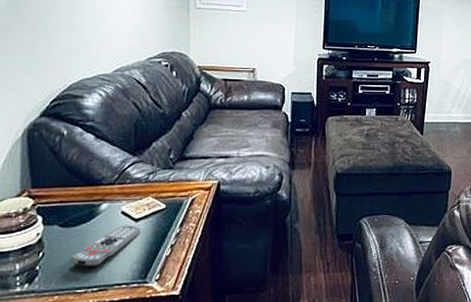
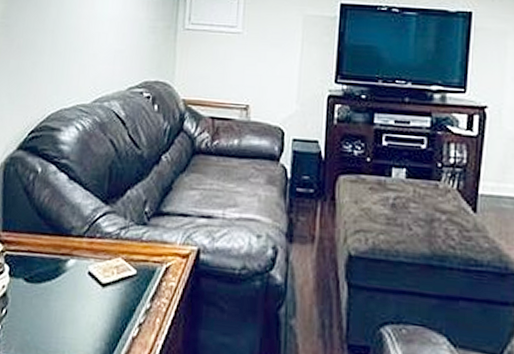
remote control: present [69,225,141,267] -> none [31,289,108,337]

